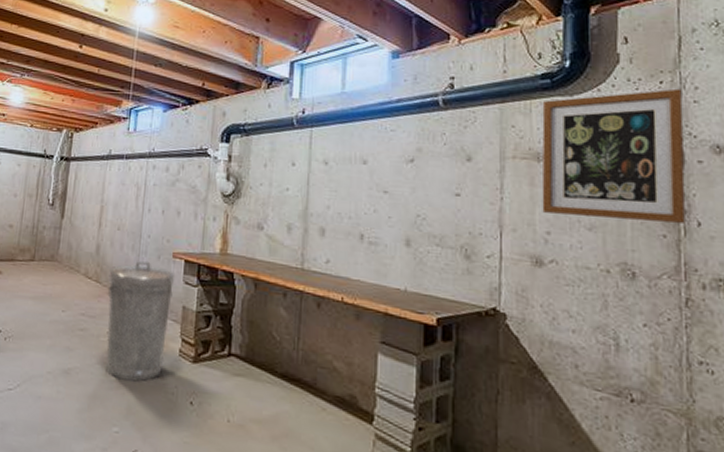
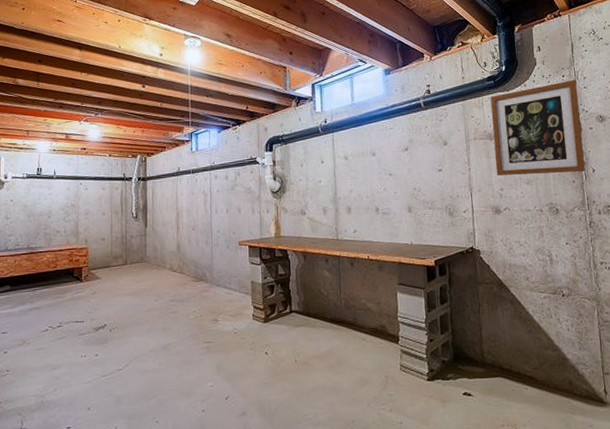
trash can: present [106,261,175,382] -> none [190,252,243,346]

